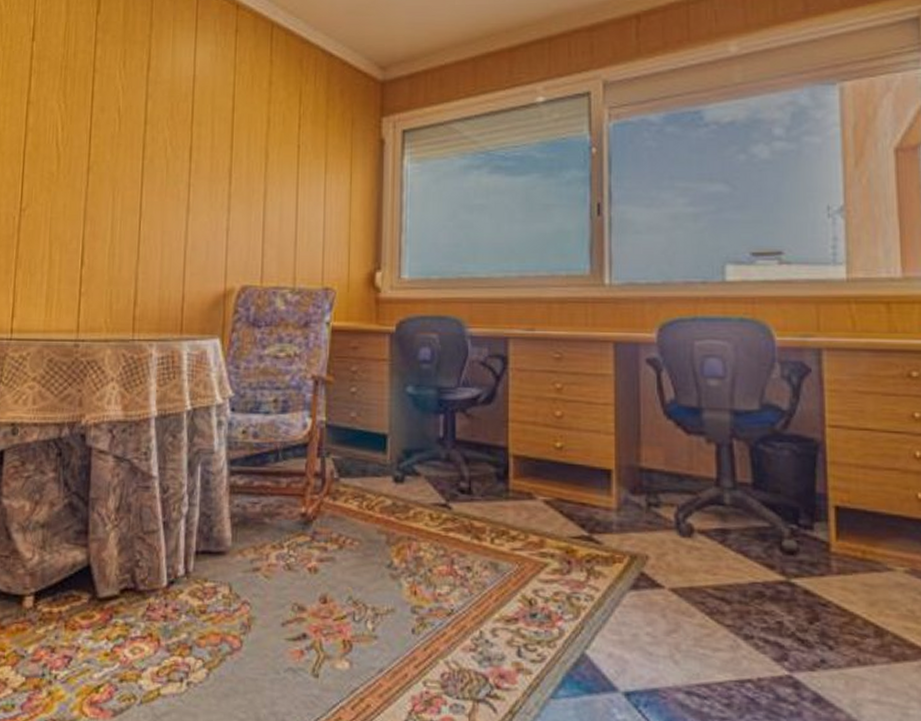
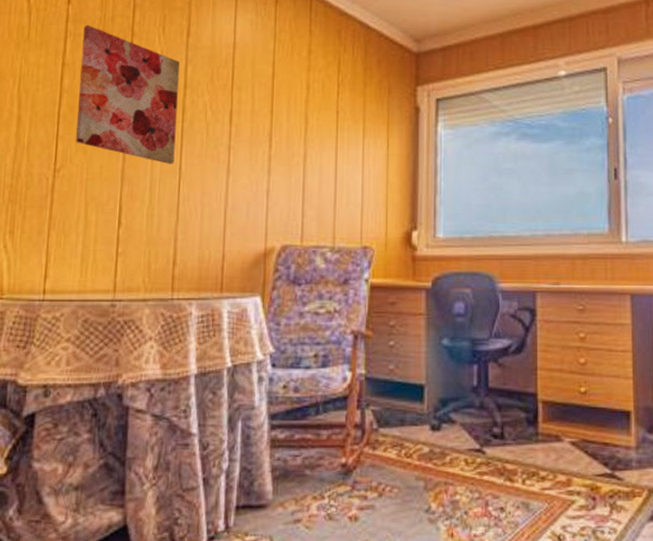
wall art: none [39,62,140,202] -> present [75,25,179,164]

